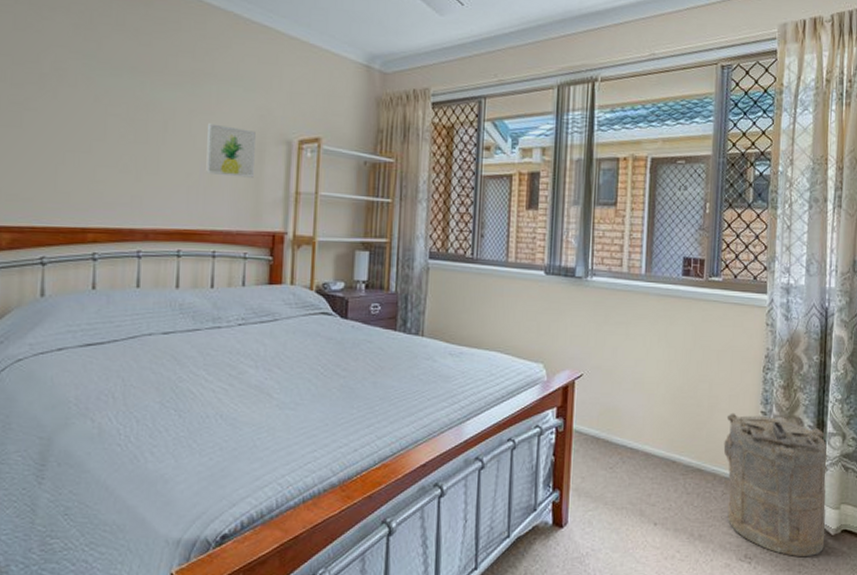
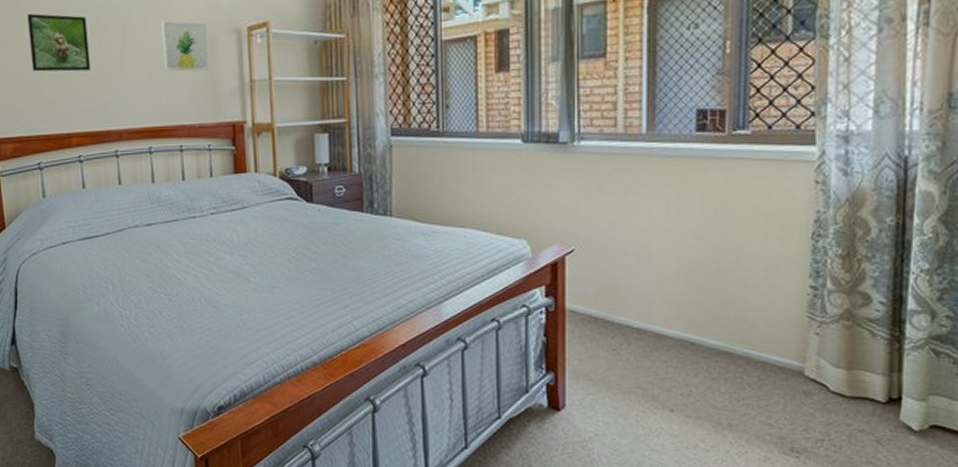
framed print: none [49,96,123,164] -> present [27,14,91,72]
laundry hamper: present [723,412,828,558] -> none [758,288,910,455]

